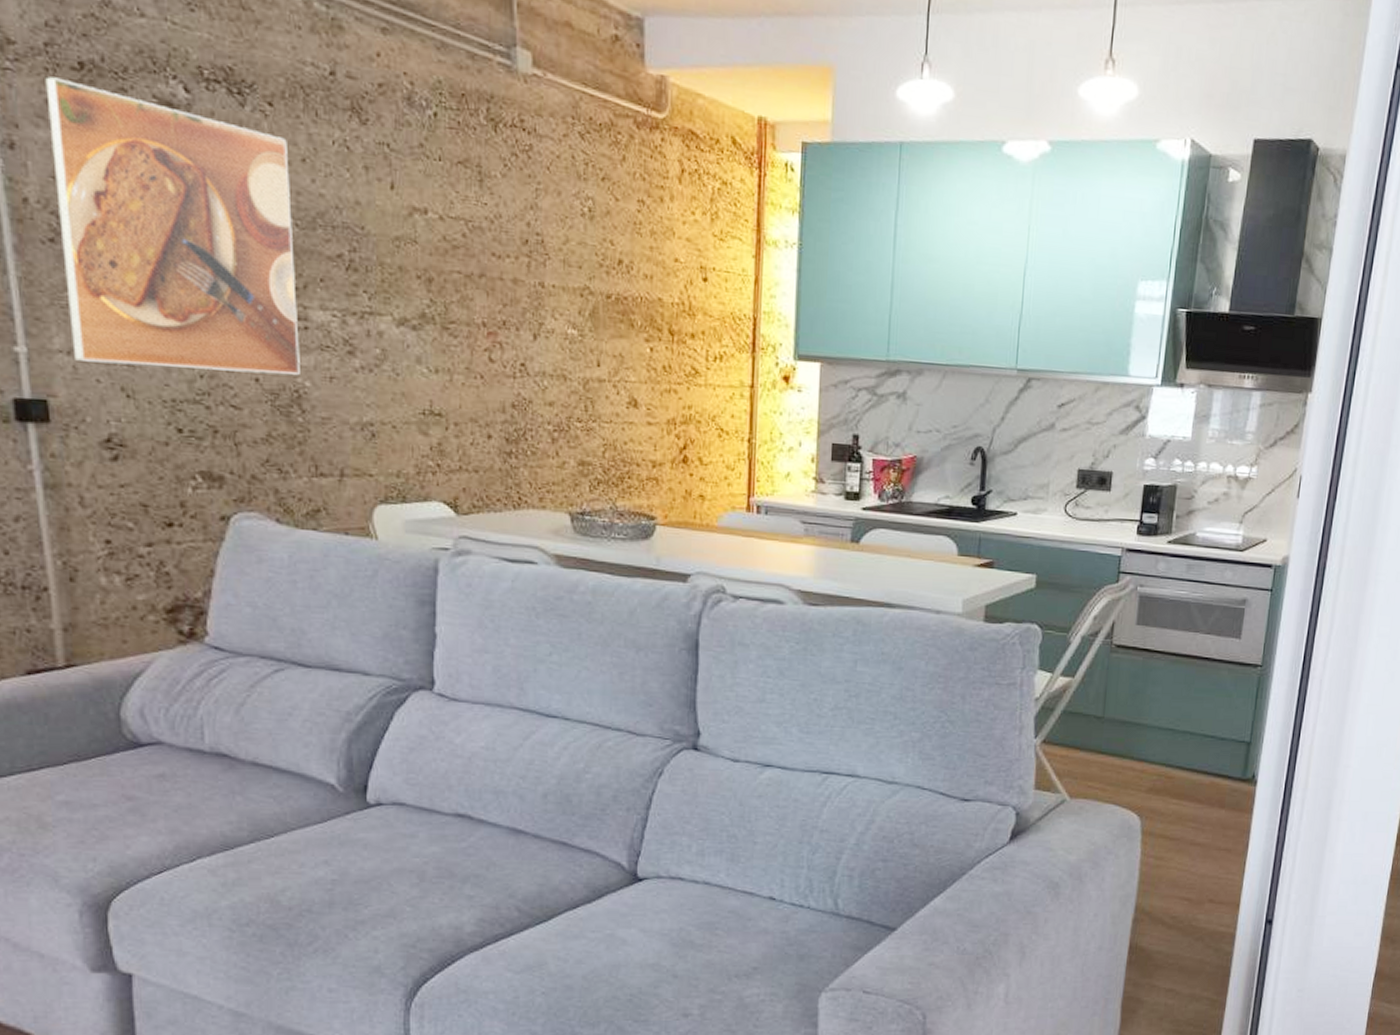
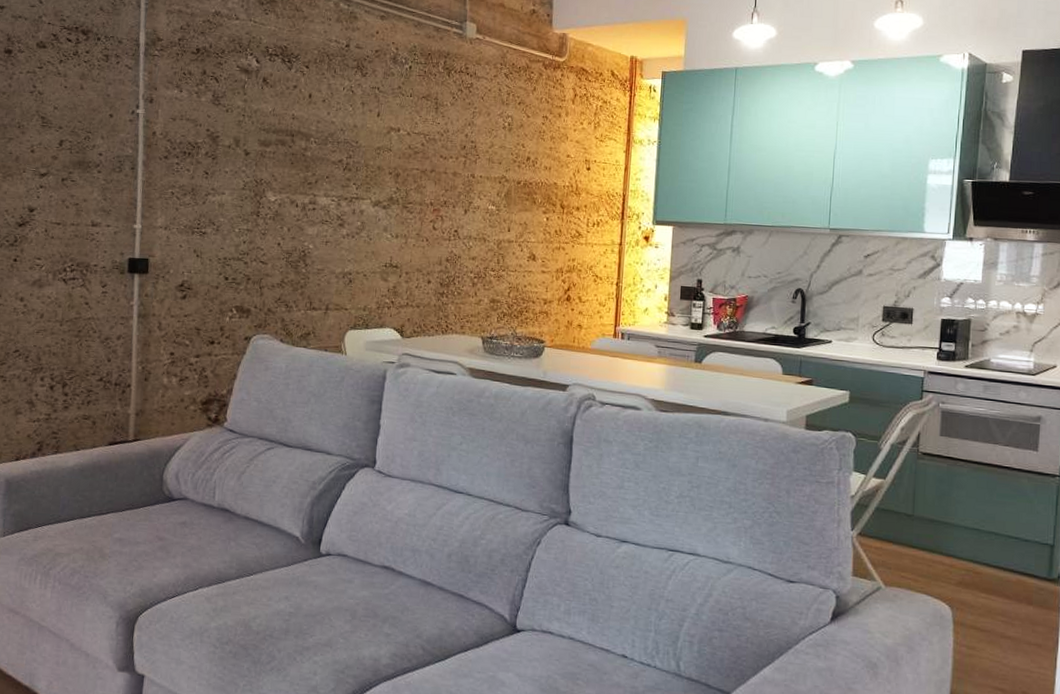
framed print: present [45,76,300,375] -> none [168,58,315,240]

